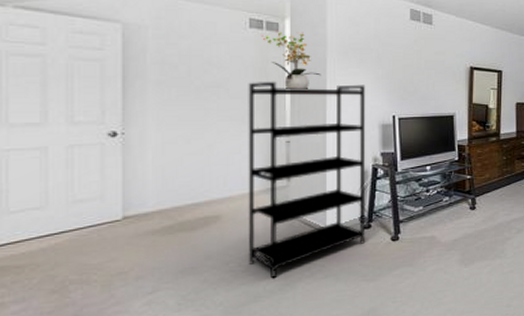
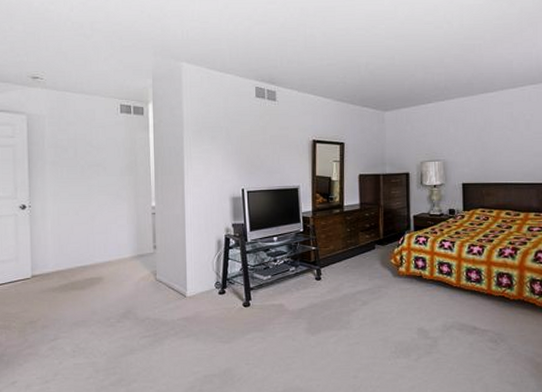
shelving unit: present [248,81,366,279] -> none [121,159,221,335]
potted plant: present [262,31,321,89] -> none [130,114,179,166]

